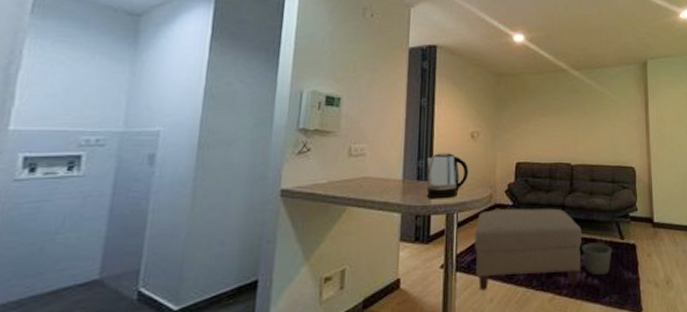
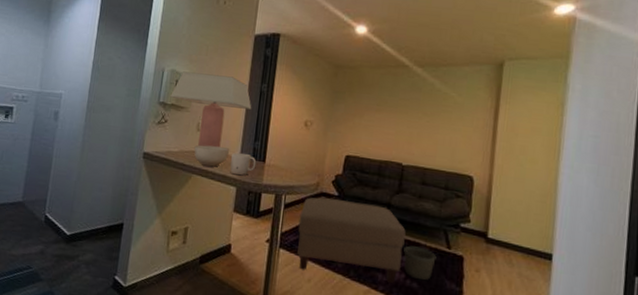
table lamp: none [312,92,412,174] -> present [170,71,252,148]
bowl: none [346,171,390,195] -> present [194,145,230,167]
mug: none [391,174,422,200] -> present [230,153,257,176]
kettle: present [426,153,469,199] -> none [260,137,300,181]

